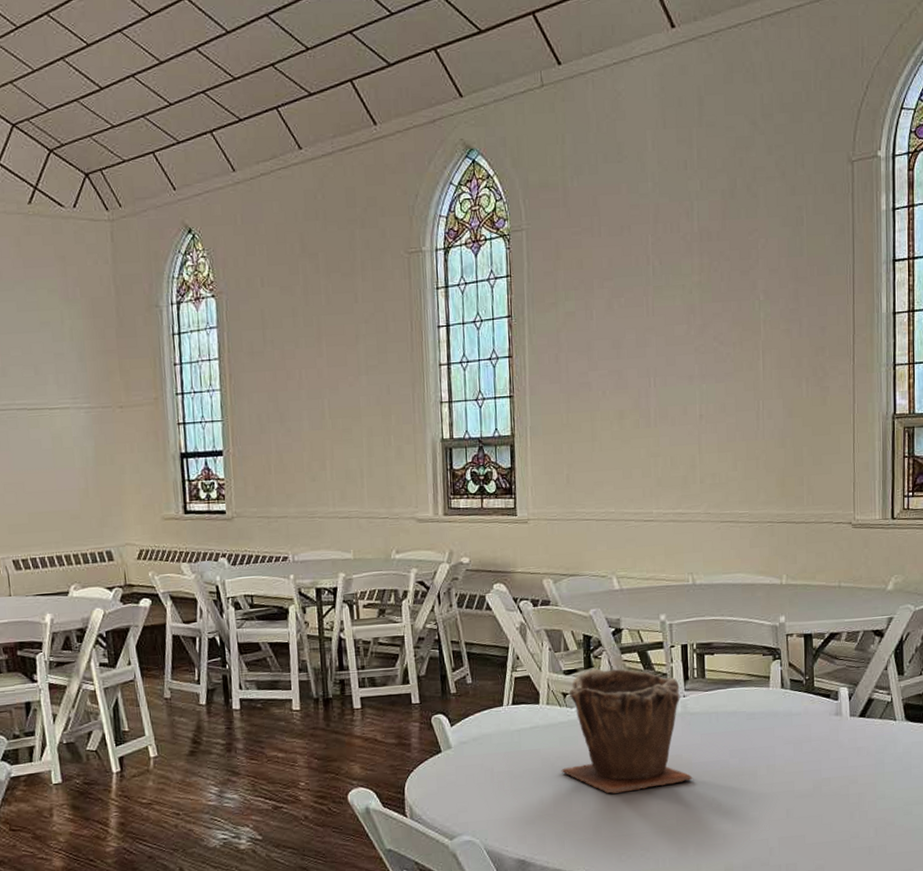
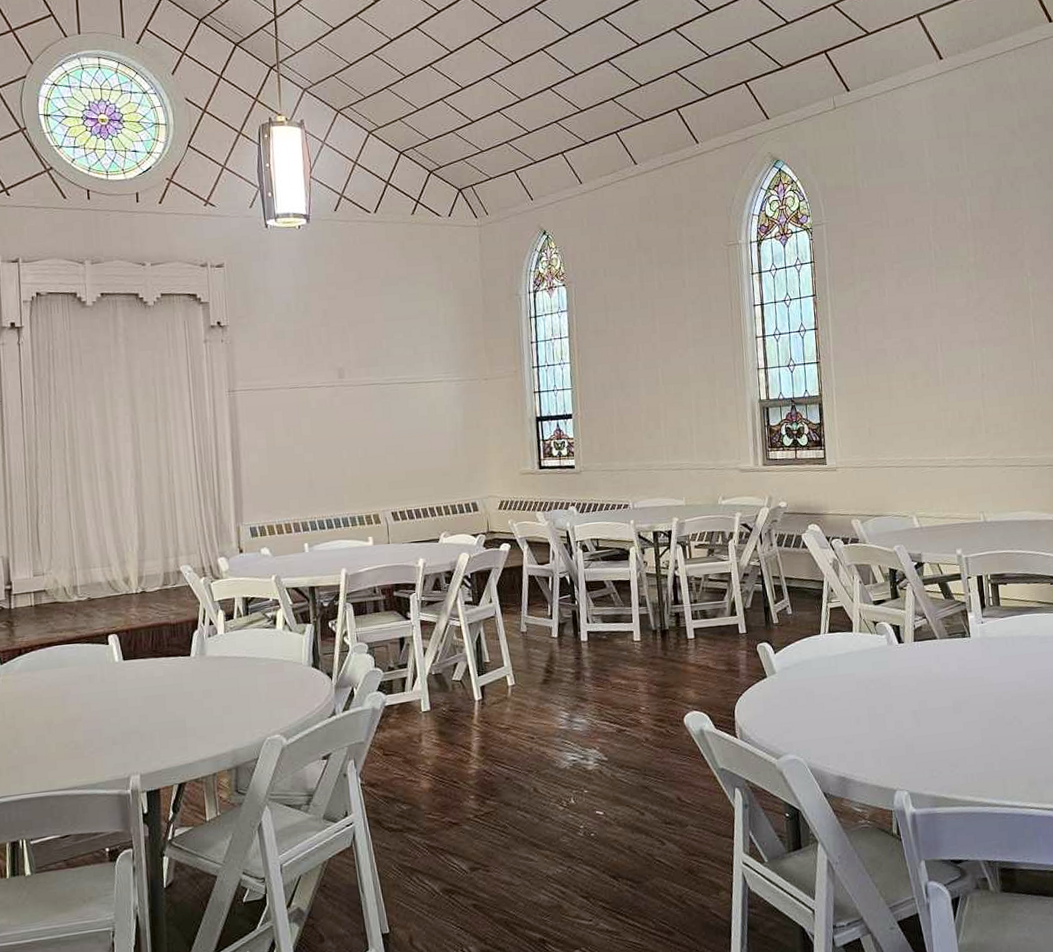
plant pot: present [561,668,693,794] -> none [874,598,994,714]

